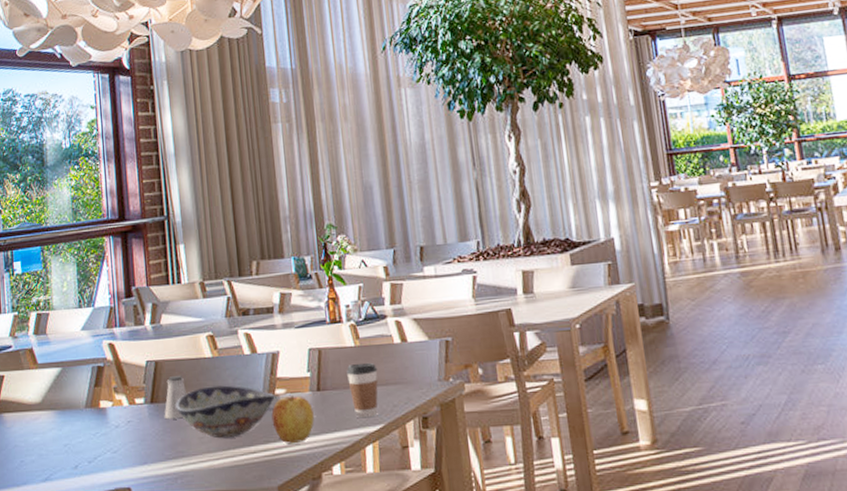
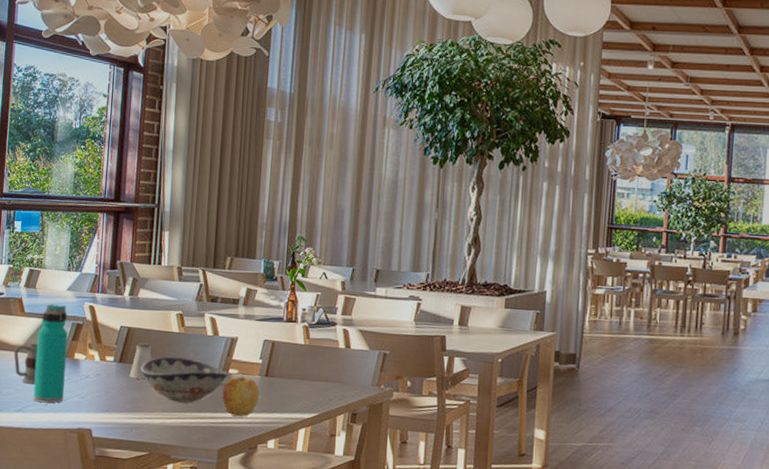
mug: none [32,397,60,446] -> present [14,343,38,385]
water bottle: none [55,348,95,466] -> present [33,304,68,404]
coffee cup: present [347,362,378,419] -> none [293,359,321,406]

